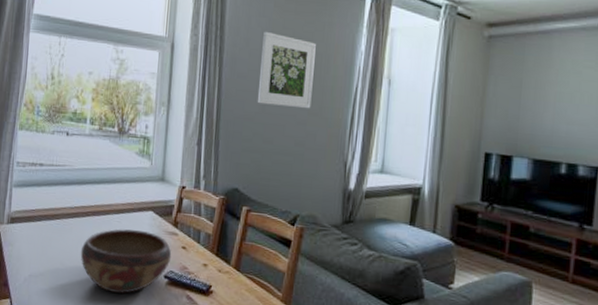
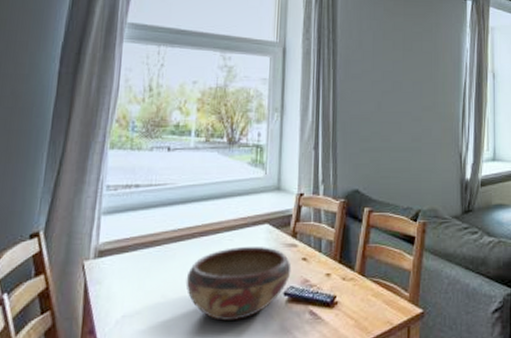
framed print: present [257,31,316,109] -> none [372,33,425,105]

